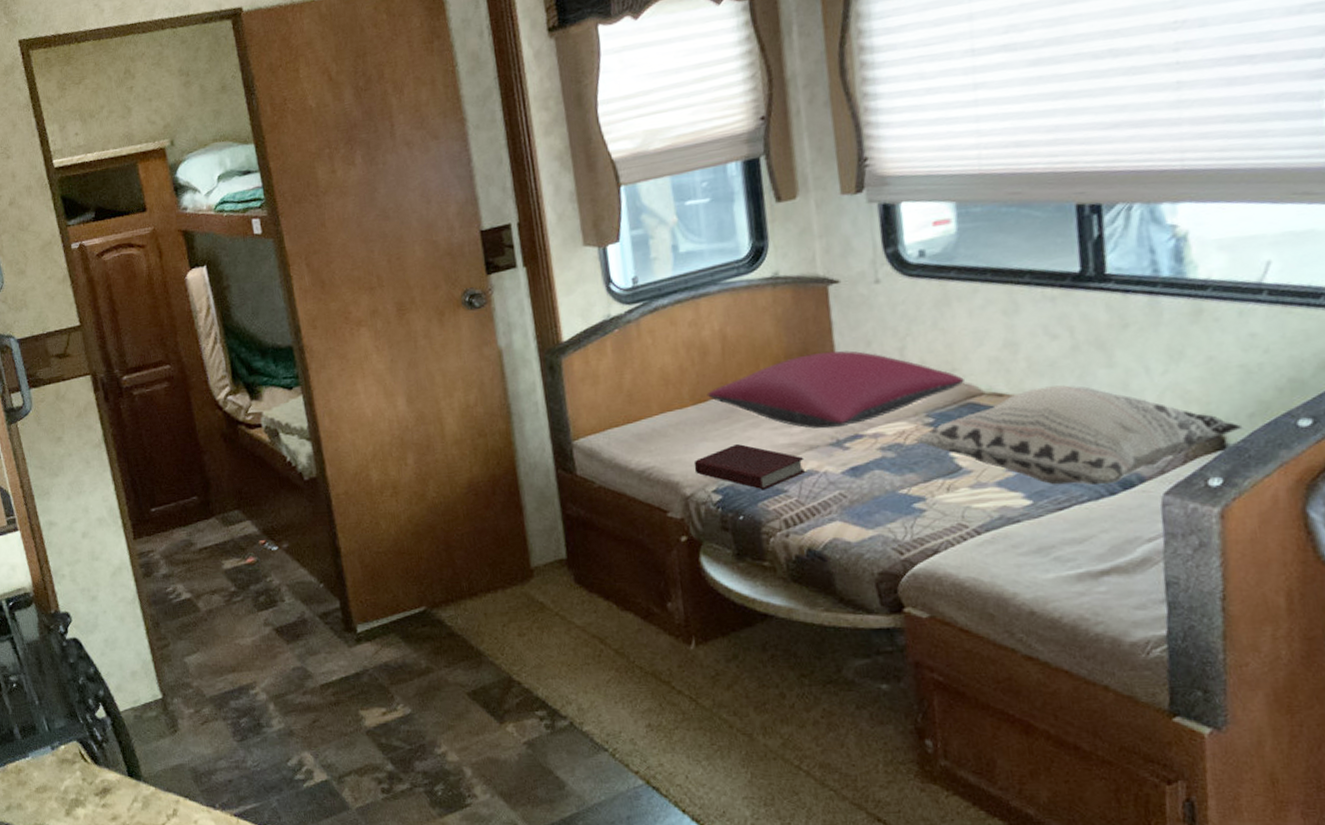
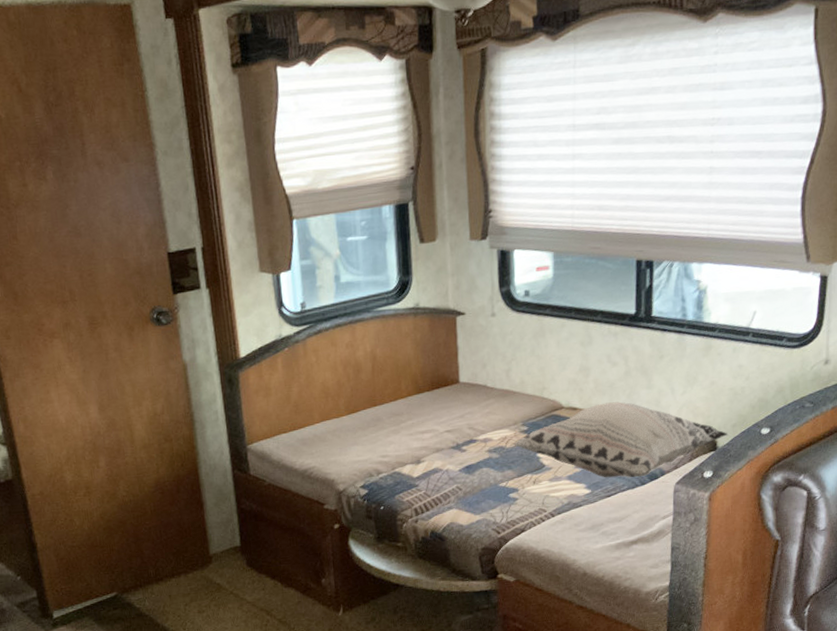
book: present [693,444,805,490] -> none [346,448,432,485]
pillow: present [707,350,964,429] -> none [359,371,551,435]

